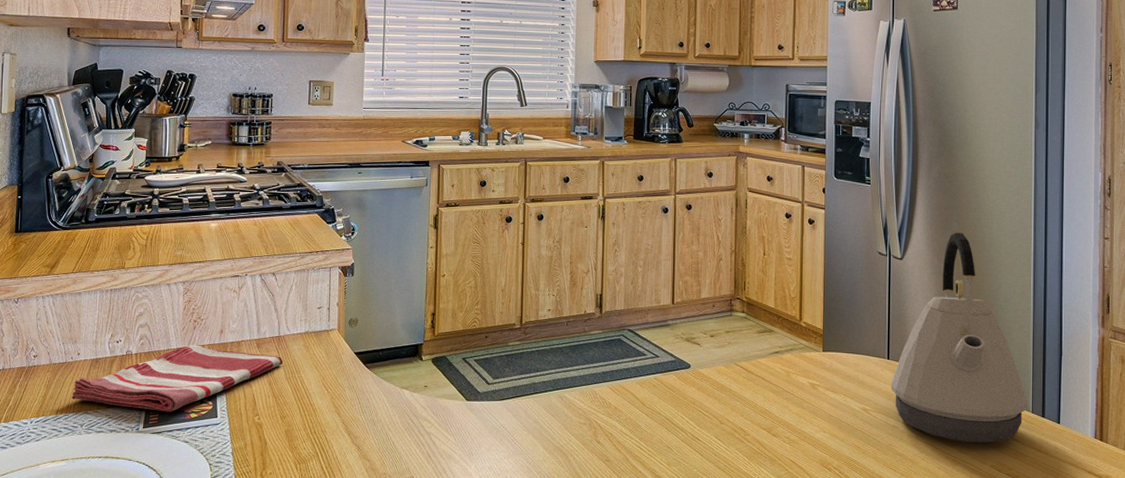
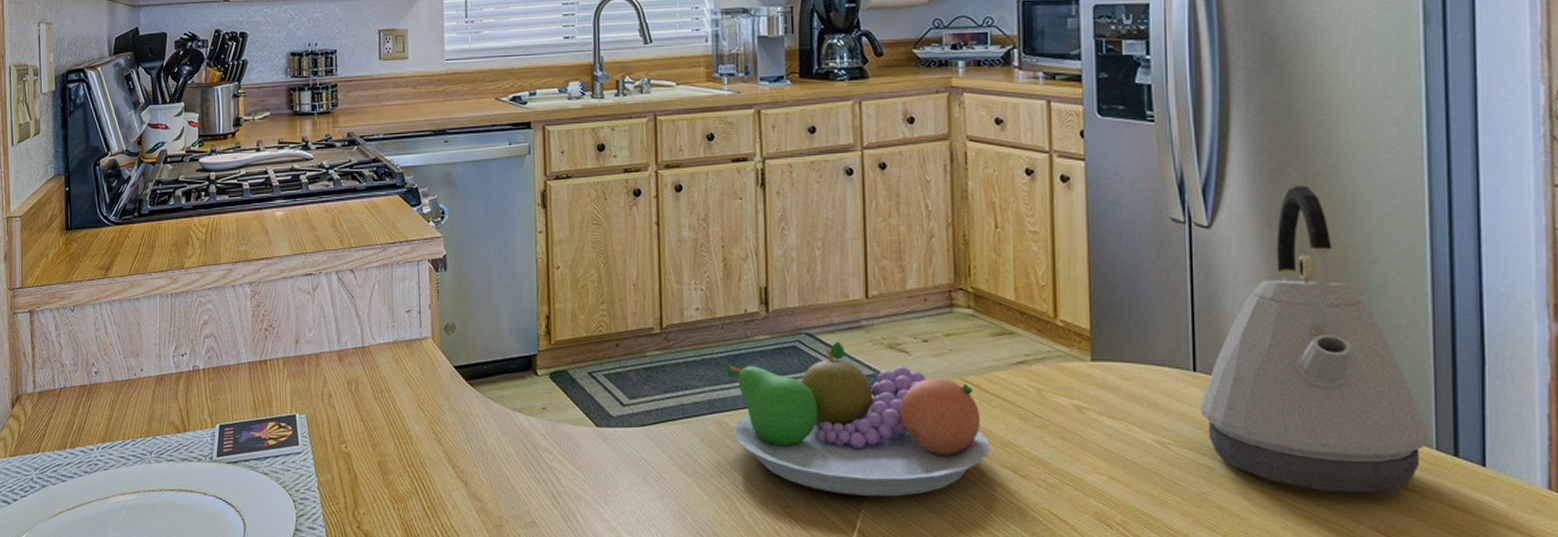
dish towel: present [71,345,283,413] -> none [138,358,370,439]
fruit bowl: none [568,335,753,452] -> present [725,341,990,497]

